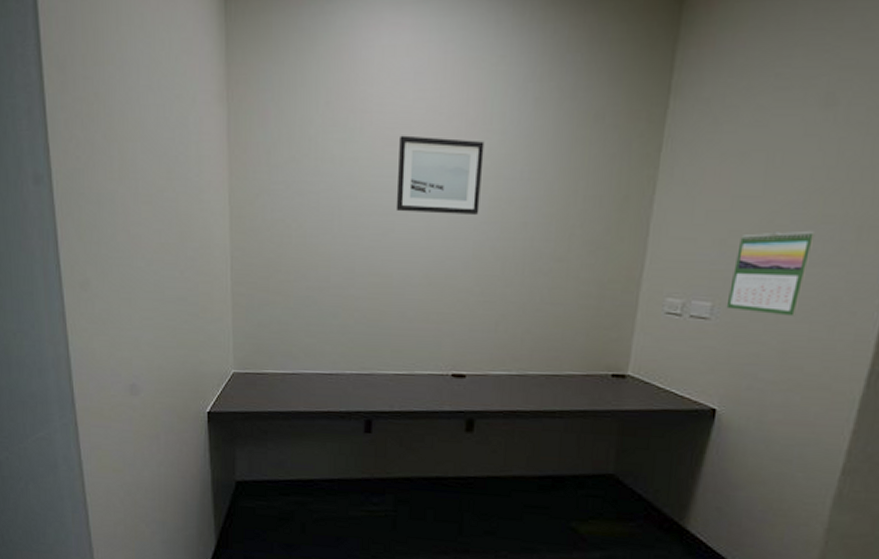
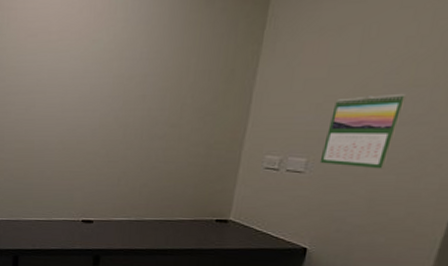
wall art: present [395,135,485,214] -> none [36,27,110,91]

